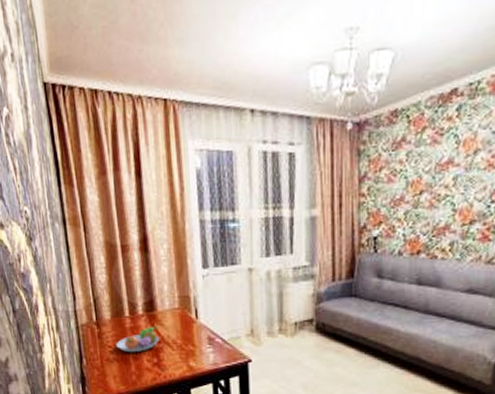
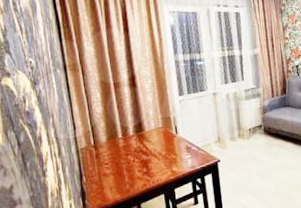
fruit bowl: present [116,326,160,352] -> none [111,142,148,167]

